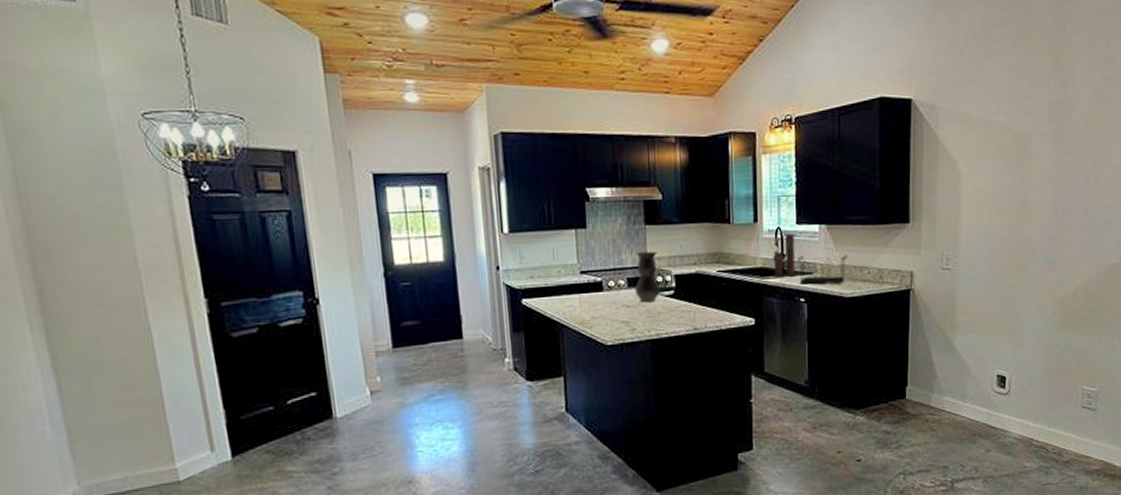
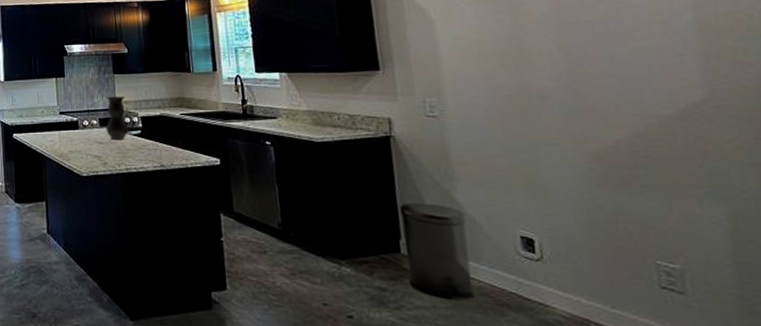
paper towel holder: present [773,233,796,277] -> none [234,80,259,121]
dish rack: present [795,255,848,286] -> none [257,101,313,130]
pedal bin: none [910,351,959,436] -> present [399,203,475,302]

